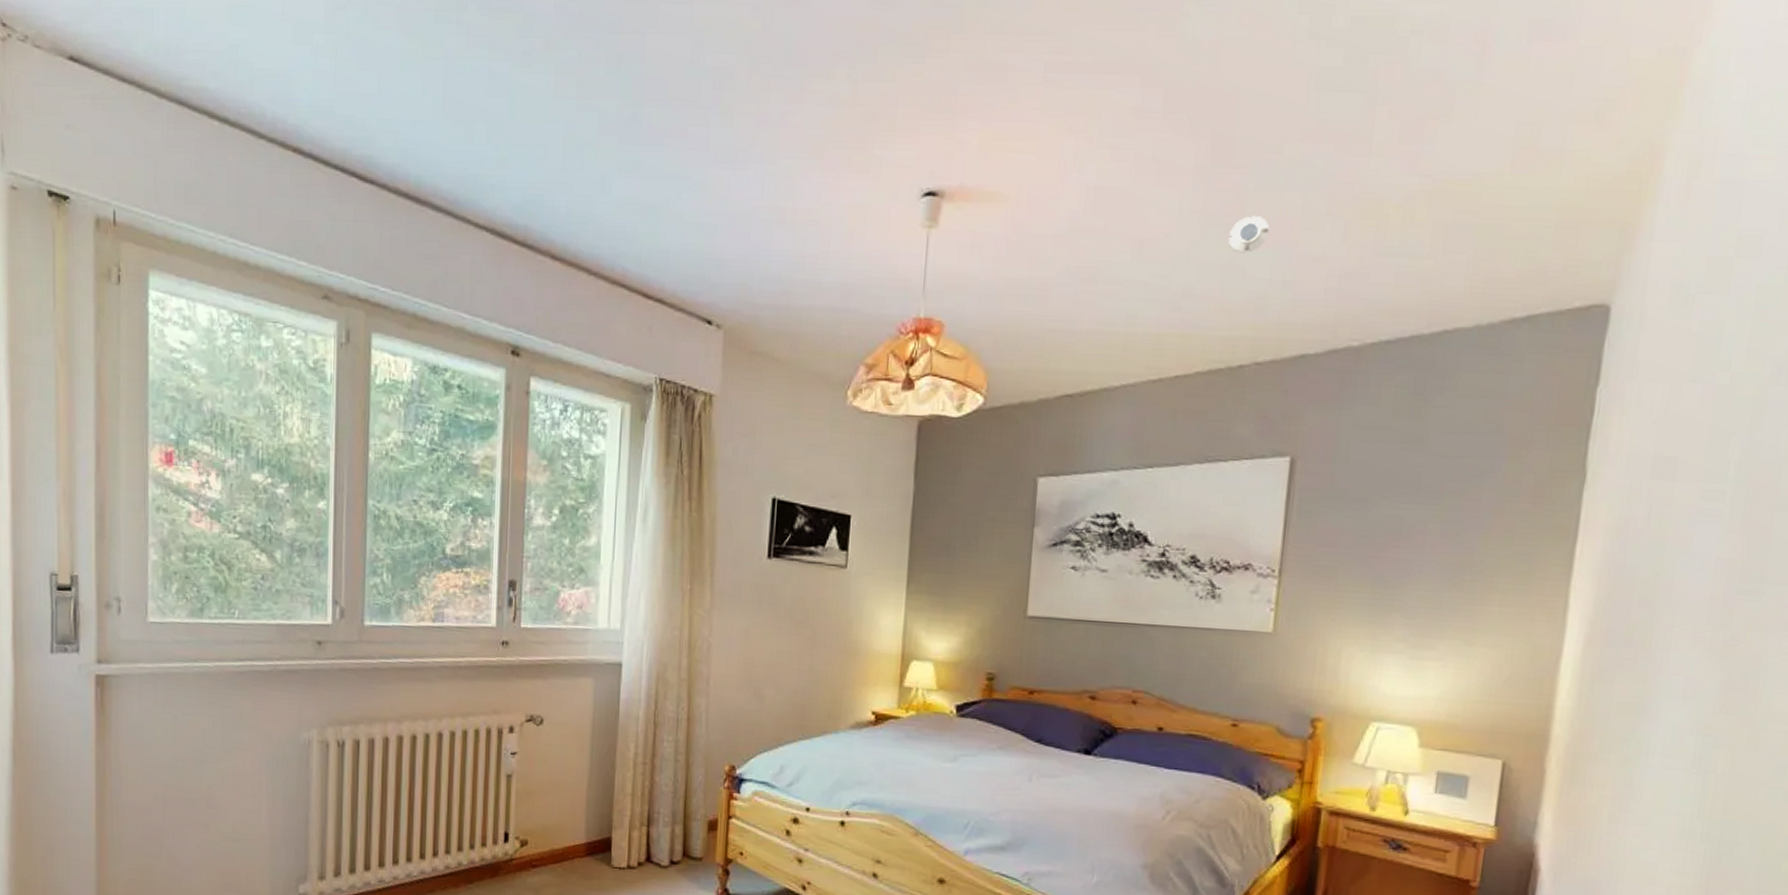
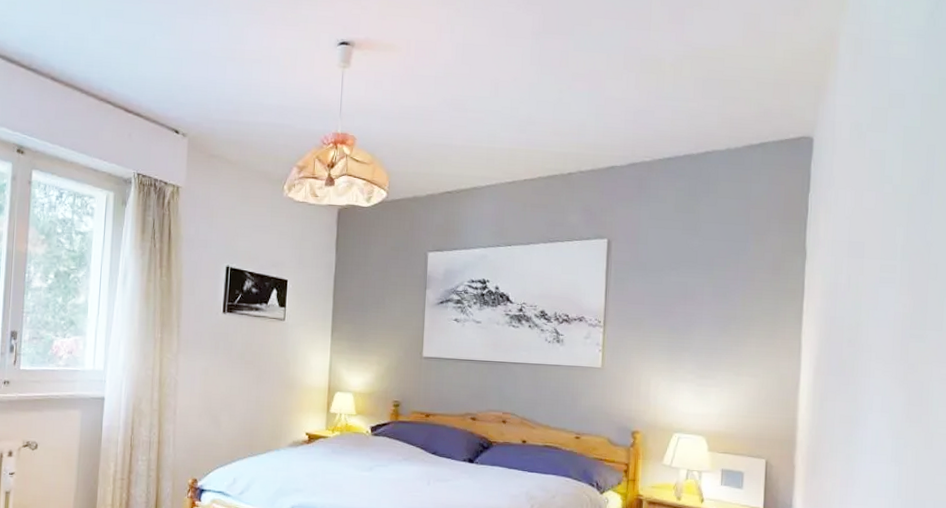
smoke detector: present [1229,216,1269,253] -> none [557,68,585,94]

